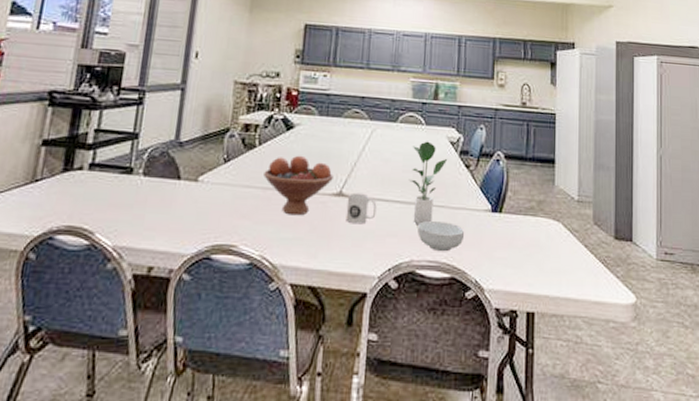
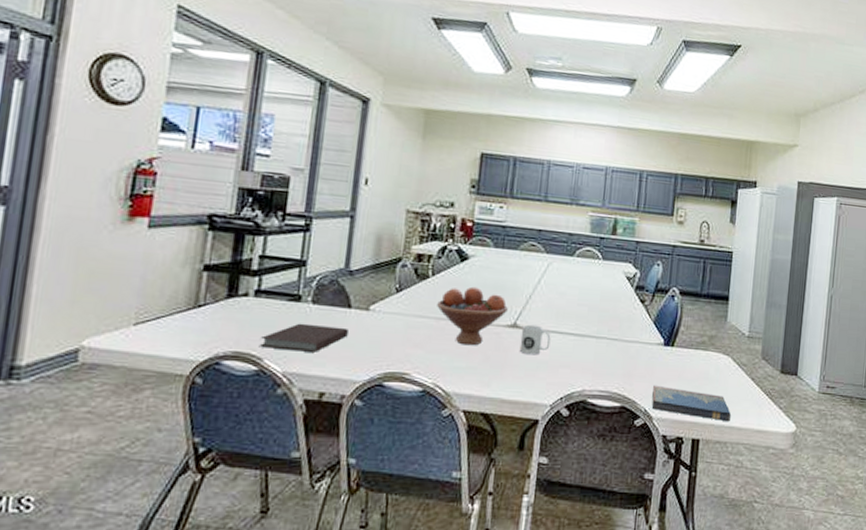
notebook: none [91,195,178,225] -> present [258,323,348,352]
potted plant: present [408,141,448,225] -> none [583,275,624,357]
cereal bowl: present [417,220,465,252] -> none [590,352,637,383]
hardcover book: none [482,253,566,293] -> present [651,385,731,422]

